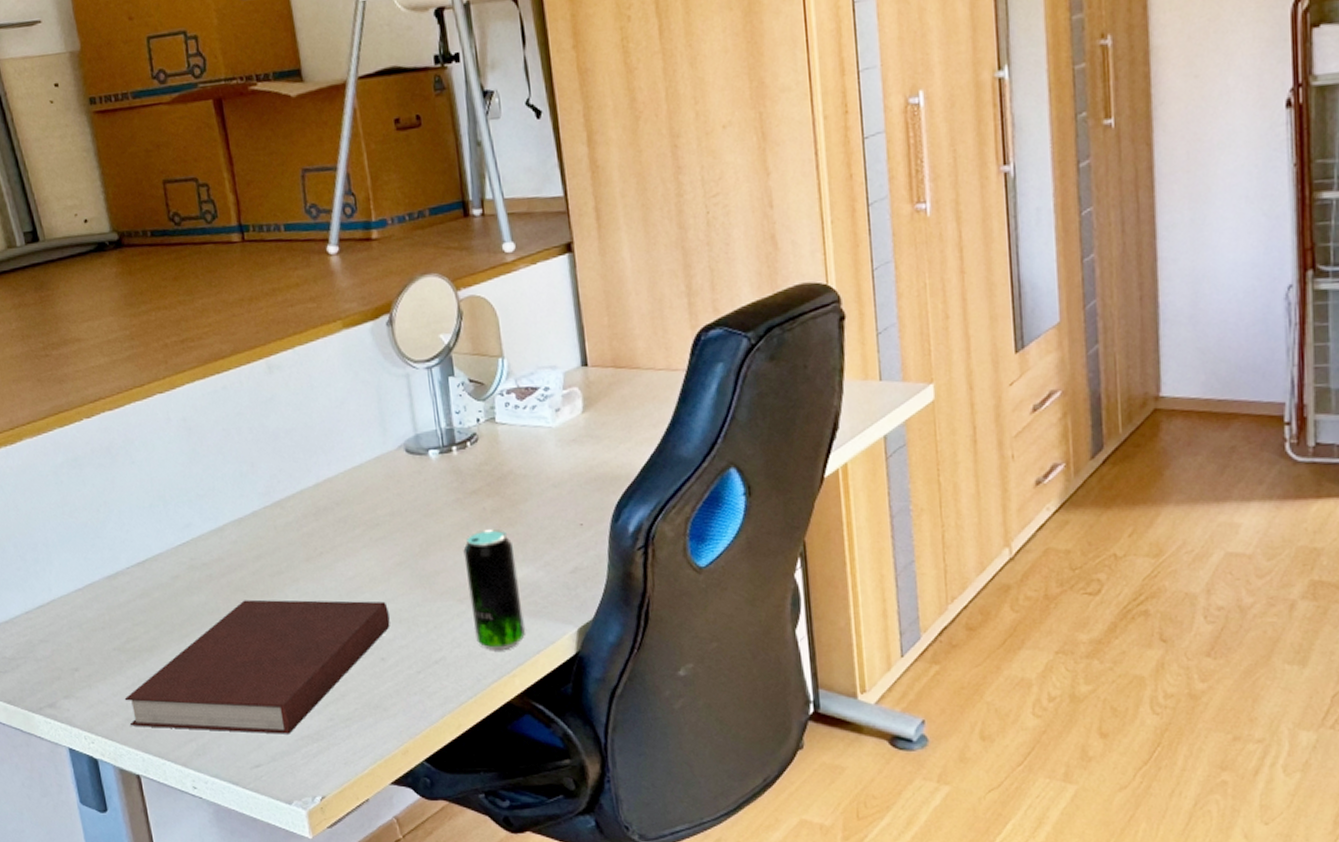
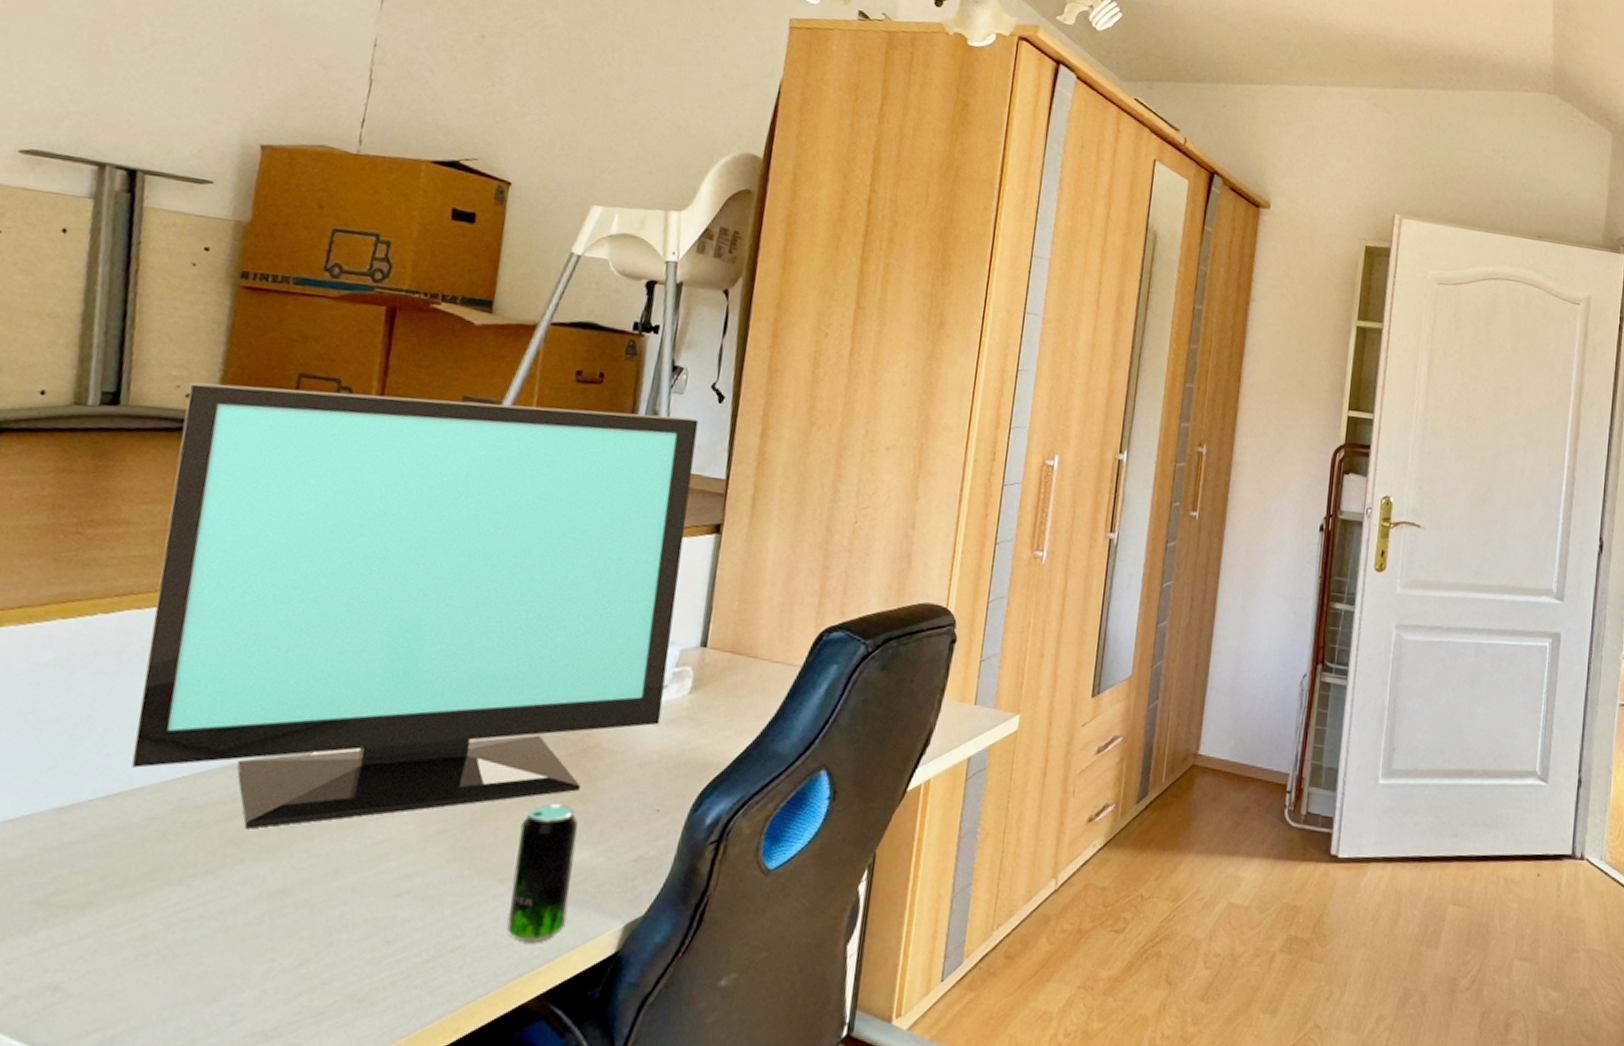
monitor: none [84,140,562,578] -> present [131,382,699,829]
notebook: present [124,599,390,734] -> none [14,855,413,1028]

